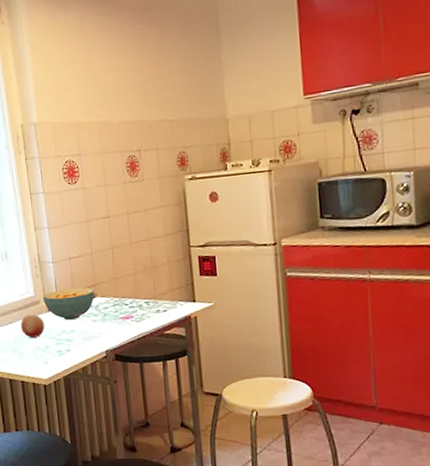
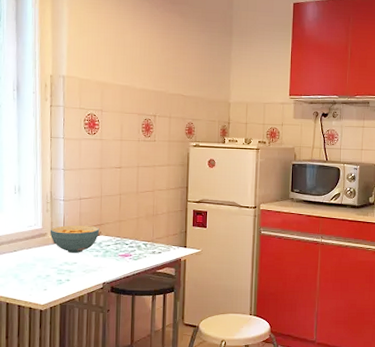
fruit: present [20,314,45,338] -> none [24,244,49,266]

